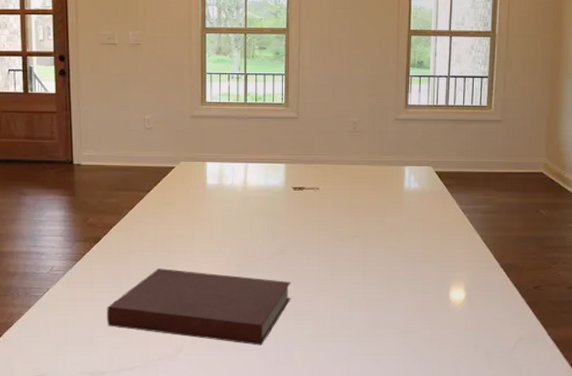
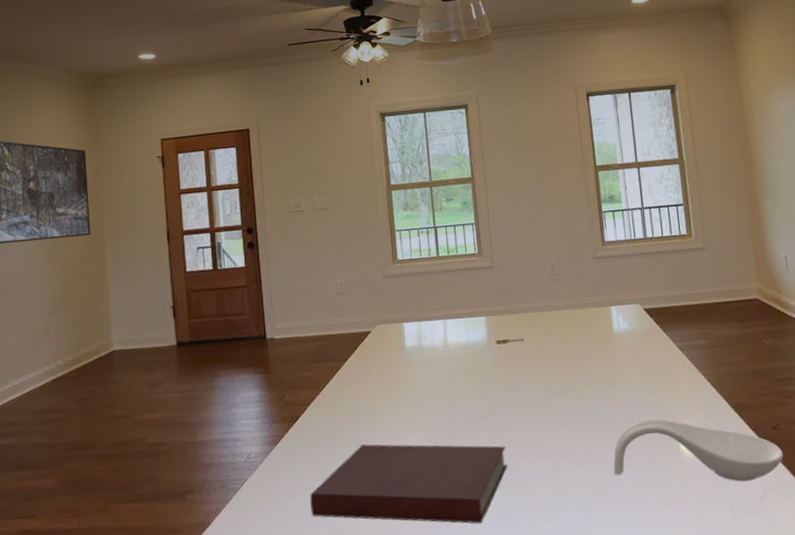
spoon rest: none [387,270,540,331] -> present [613,419,784,482]

